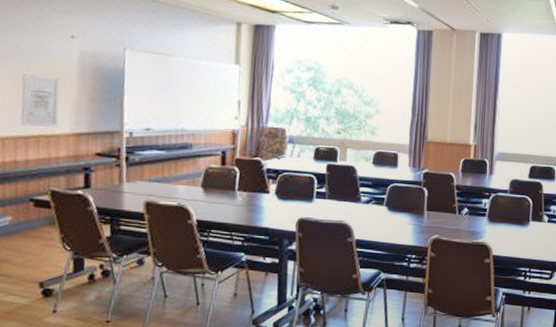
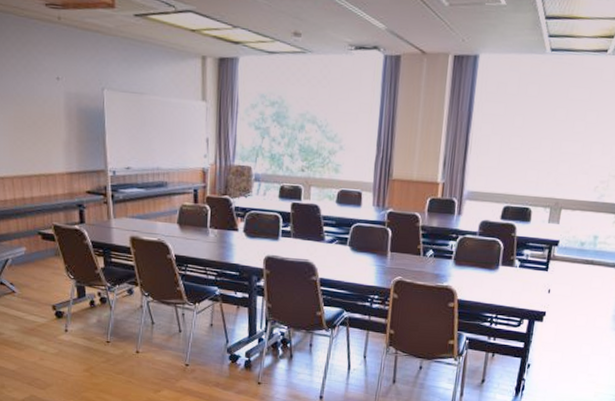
wall art: present [20,74,60,127] -> none [21,116,54,167]

